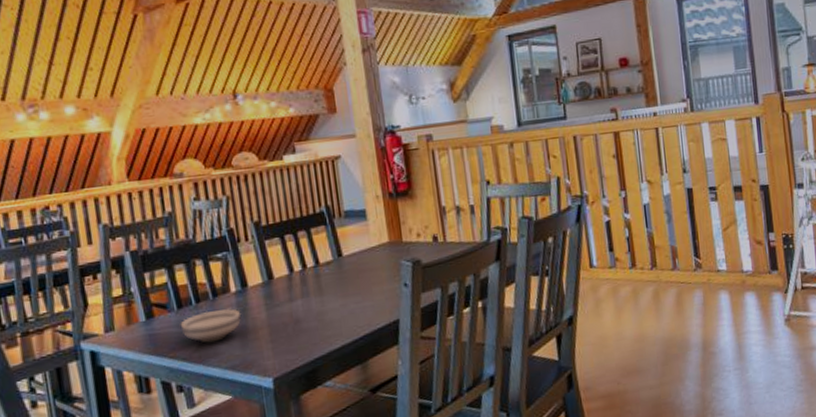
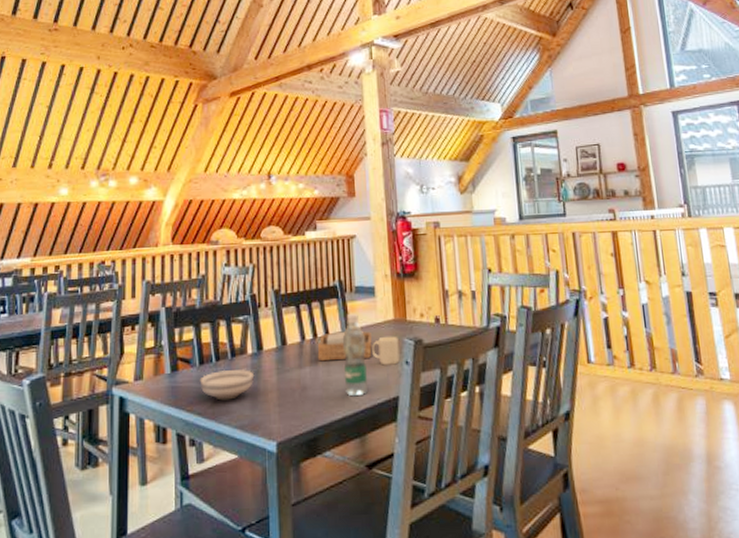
napkin holder: none [308,257,368,293] -> present [317,331,372,362]
bottle: none [334,238,366,325] -> present [342,313,368,397]
cup: none [367,259,398,290] -> present [372,336,400,366]

